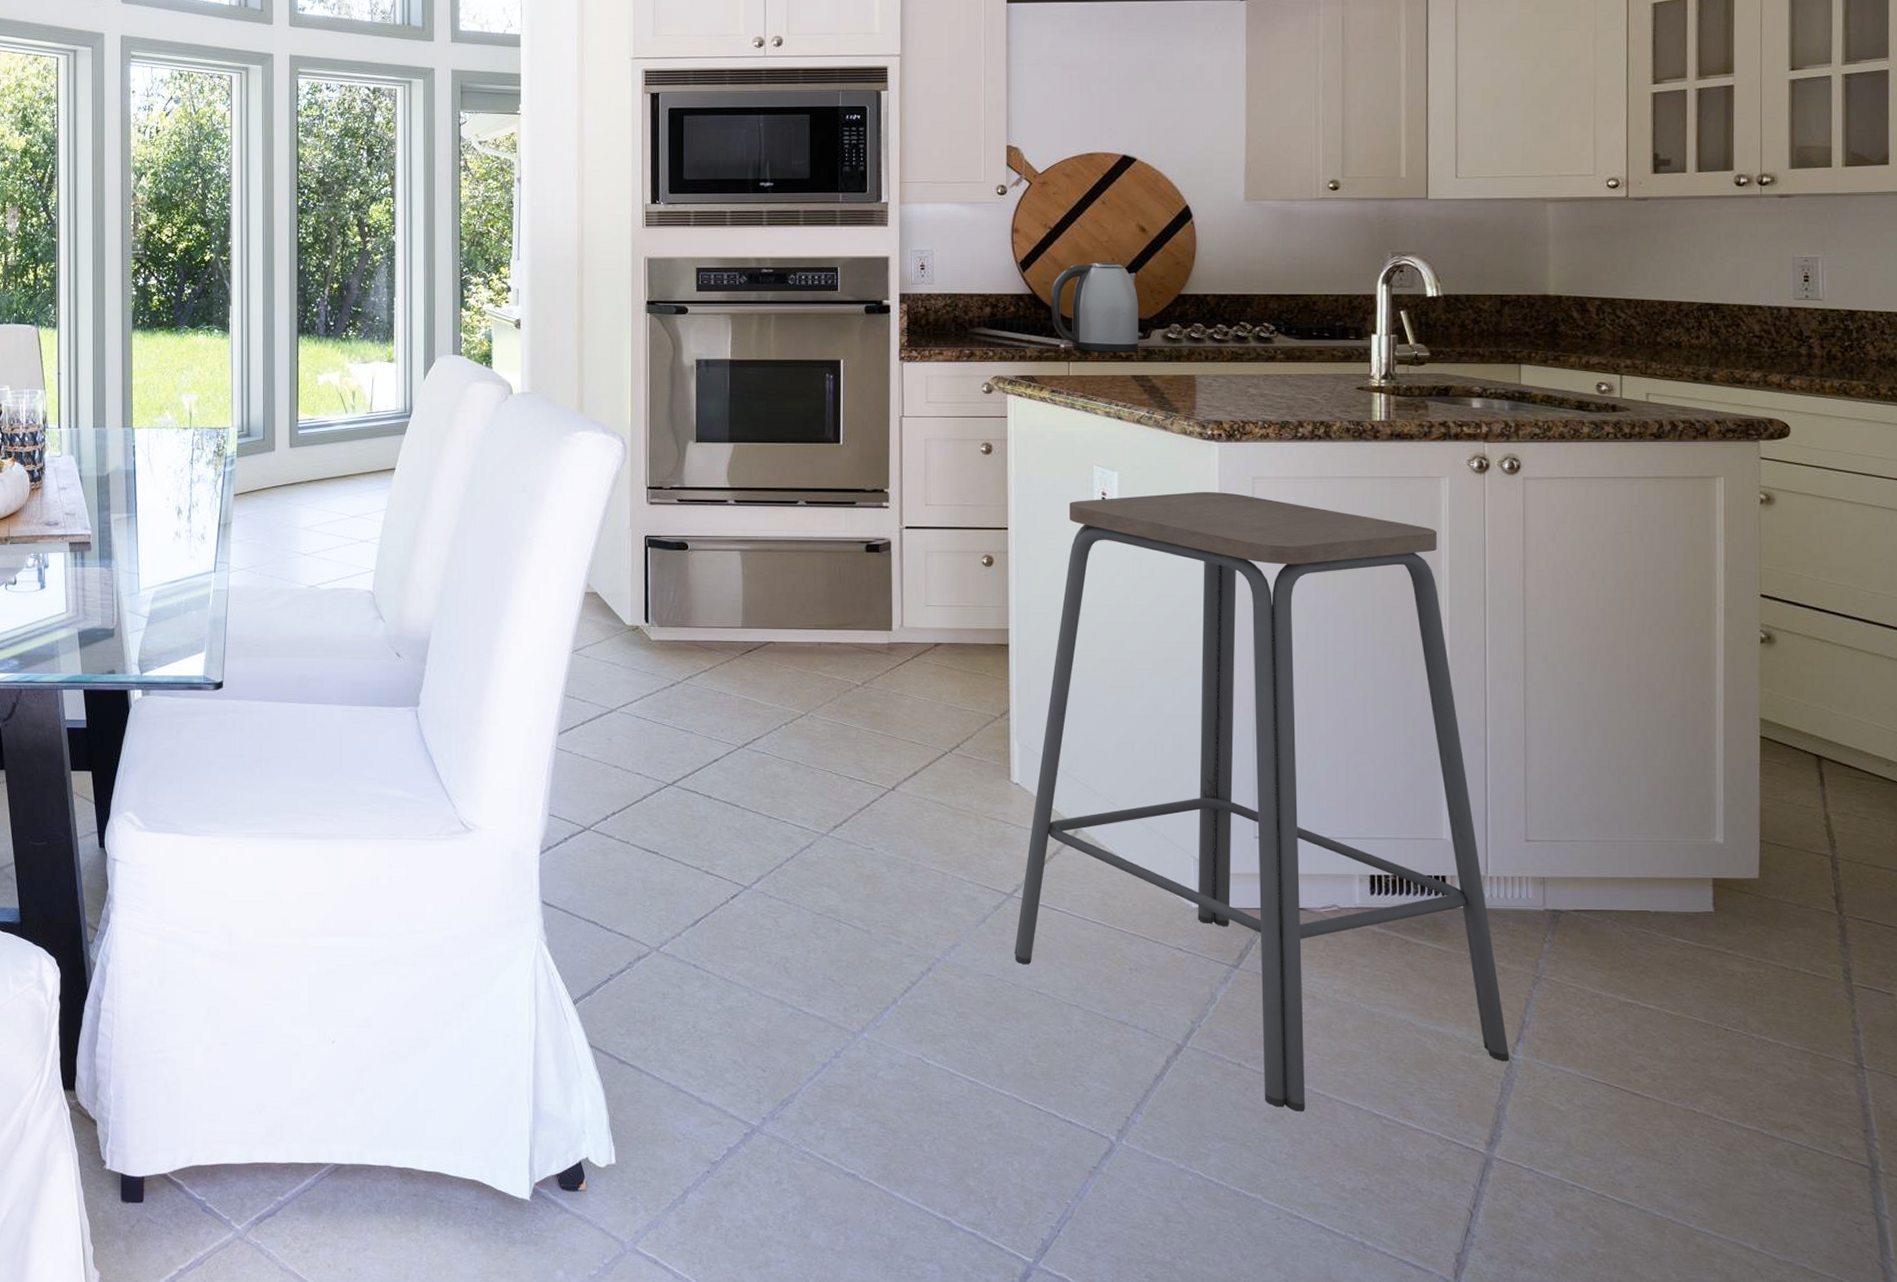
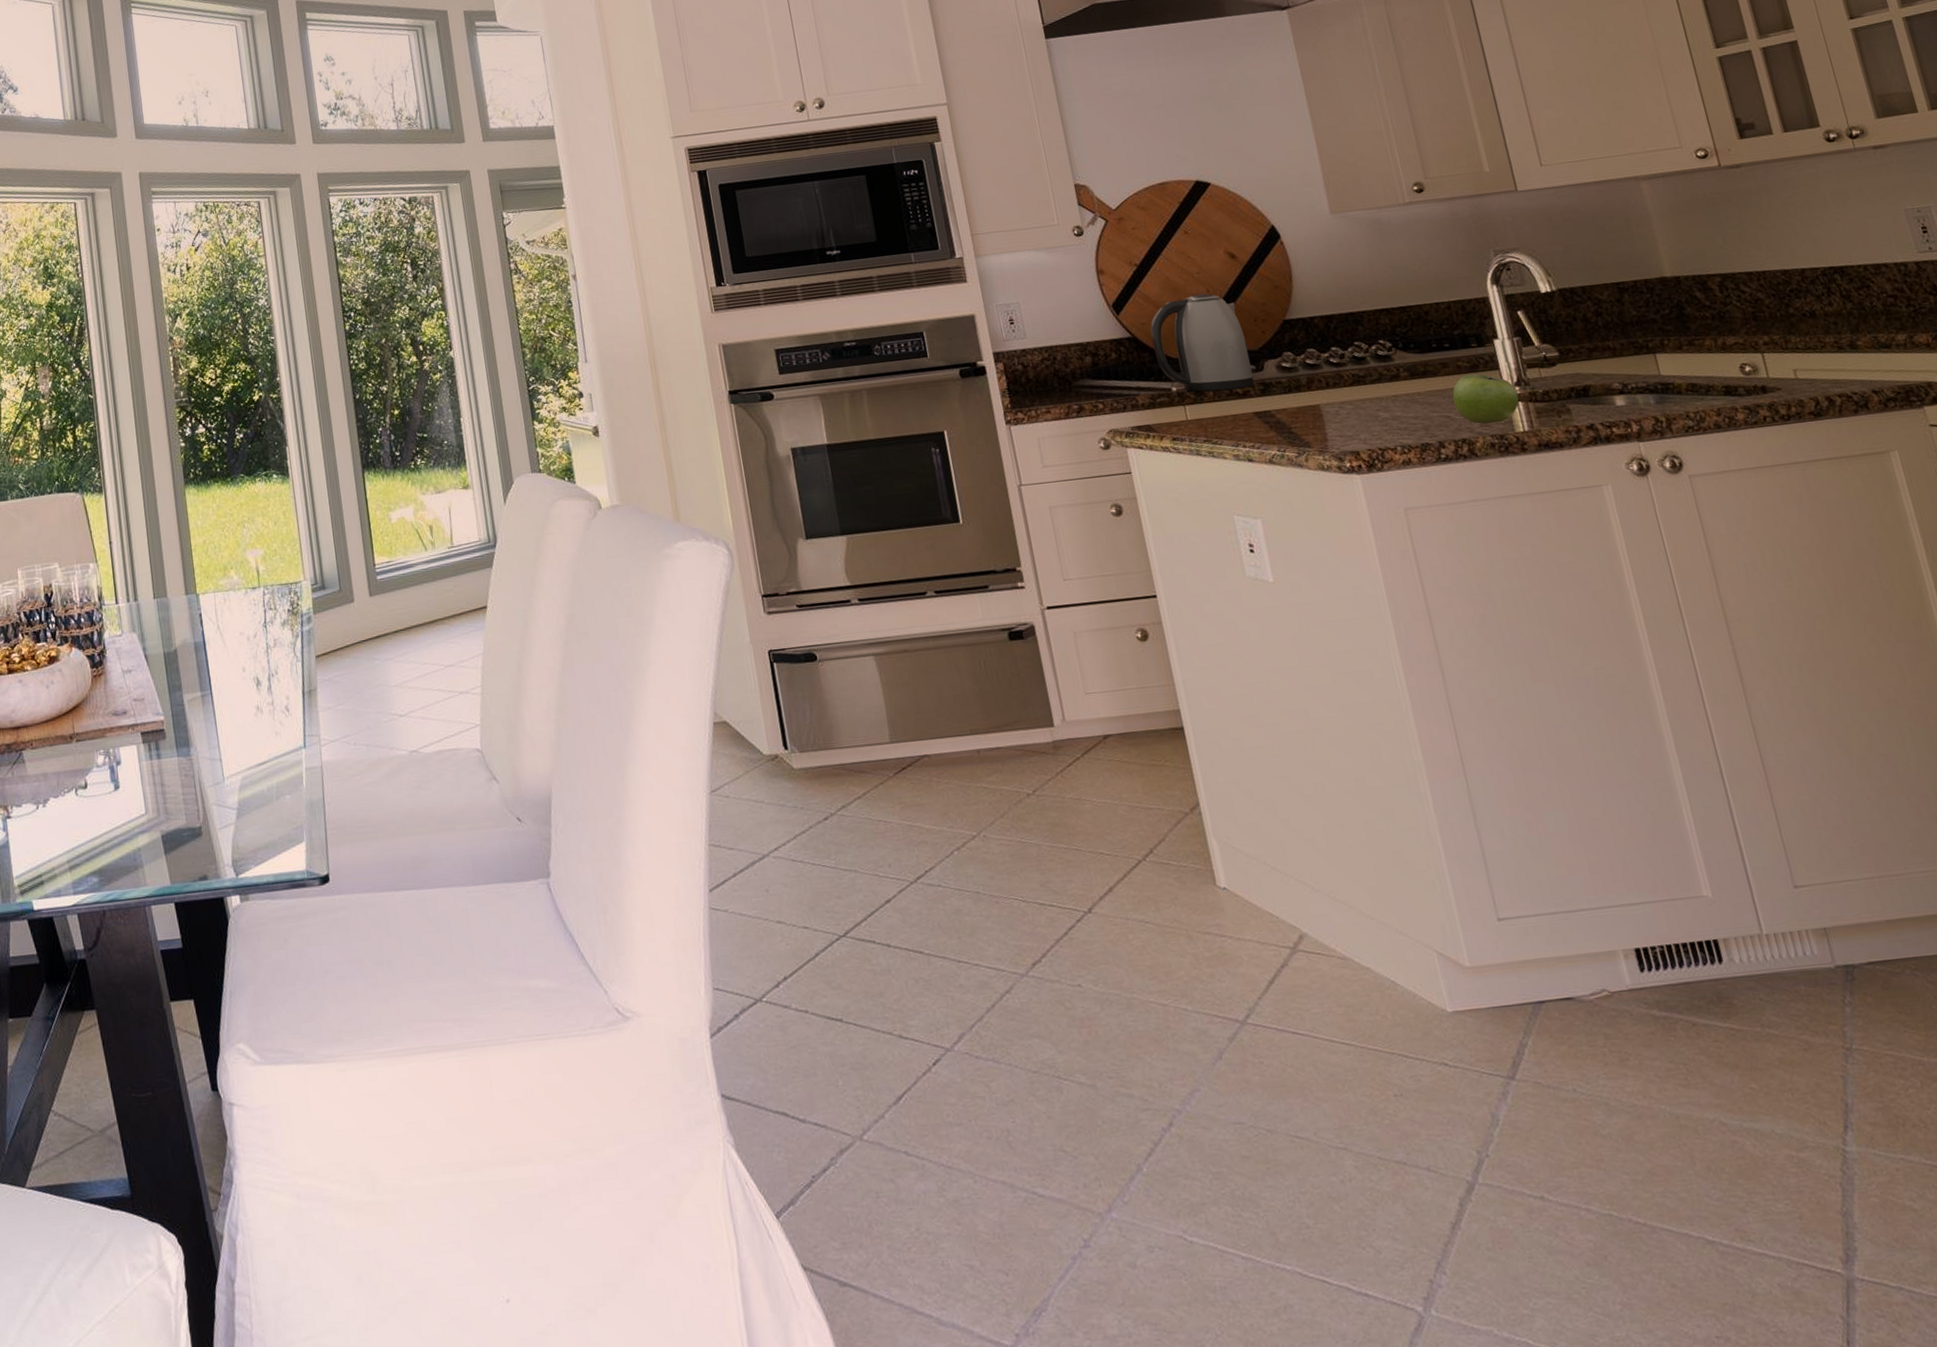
bar stool: present [1014,491,1510,1112] -> none [1216,528,1843,1249]
fruit: none [1320,363,1383,411] -> present [1452,373,1519,425]

